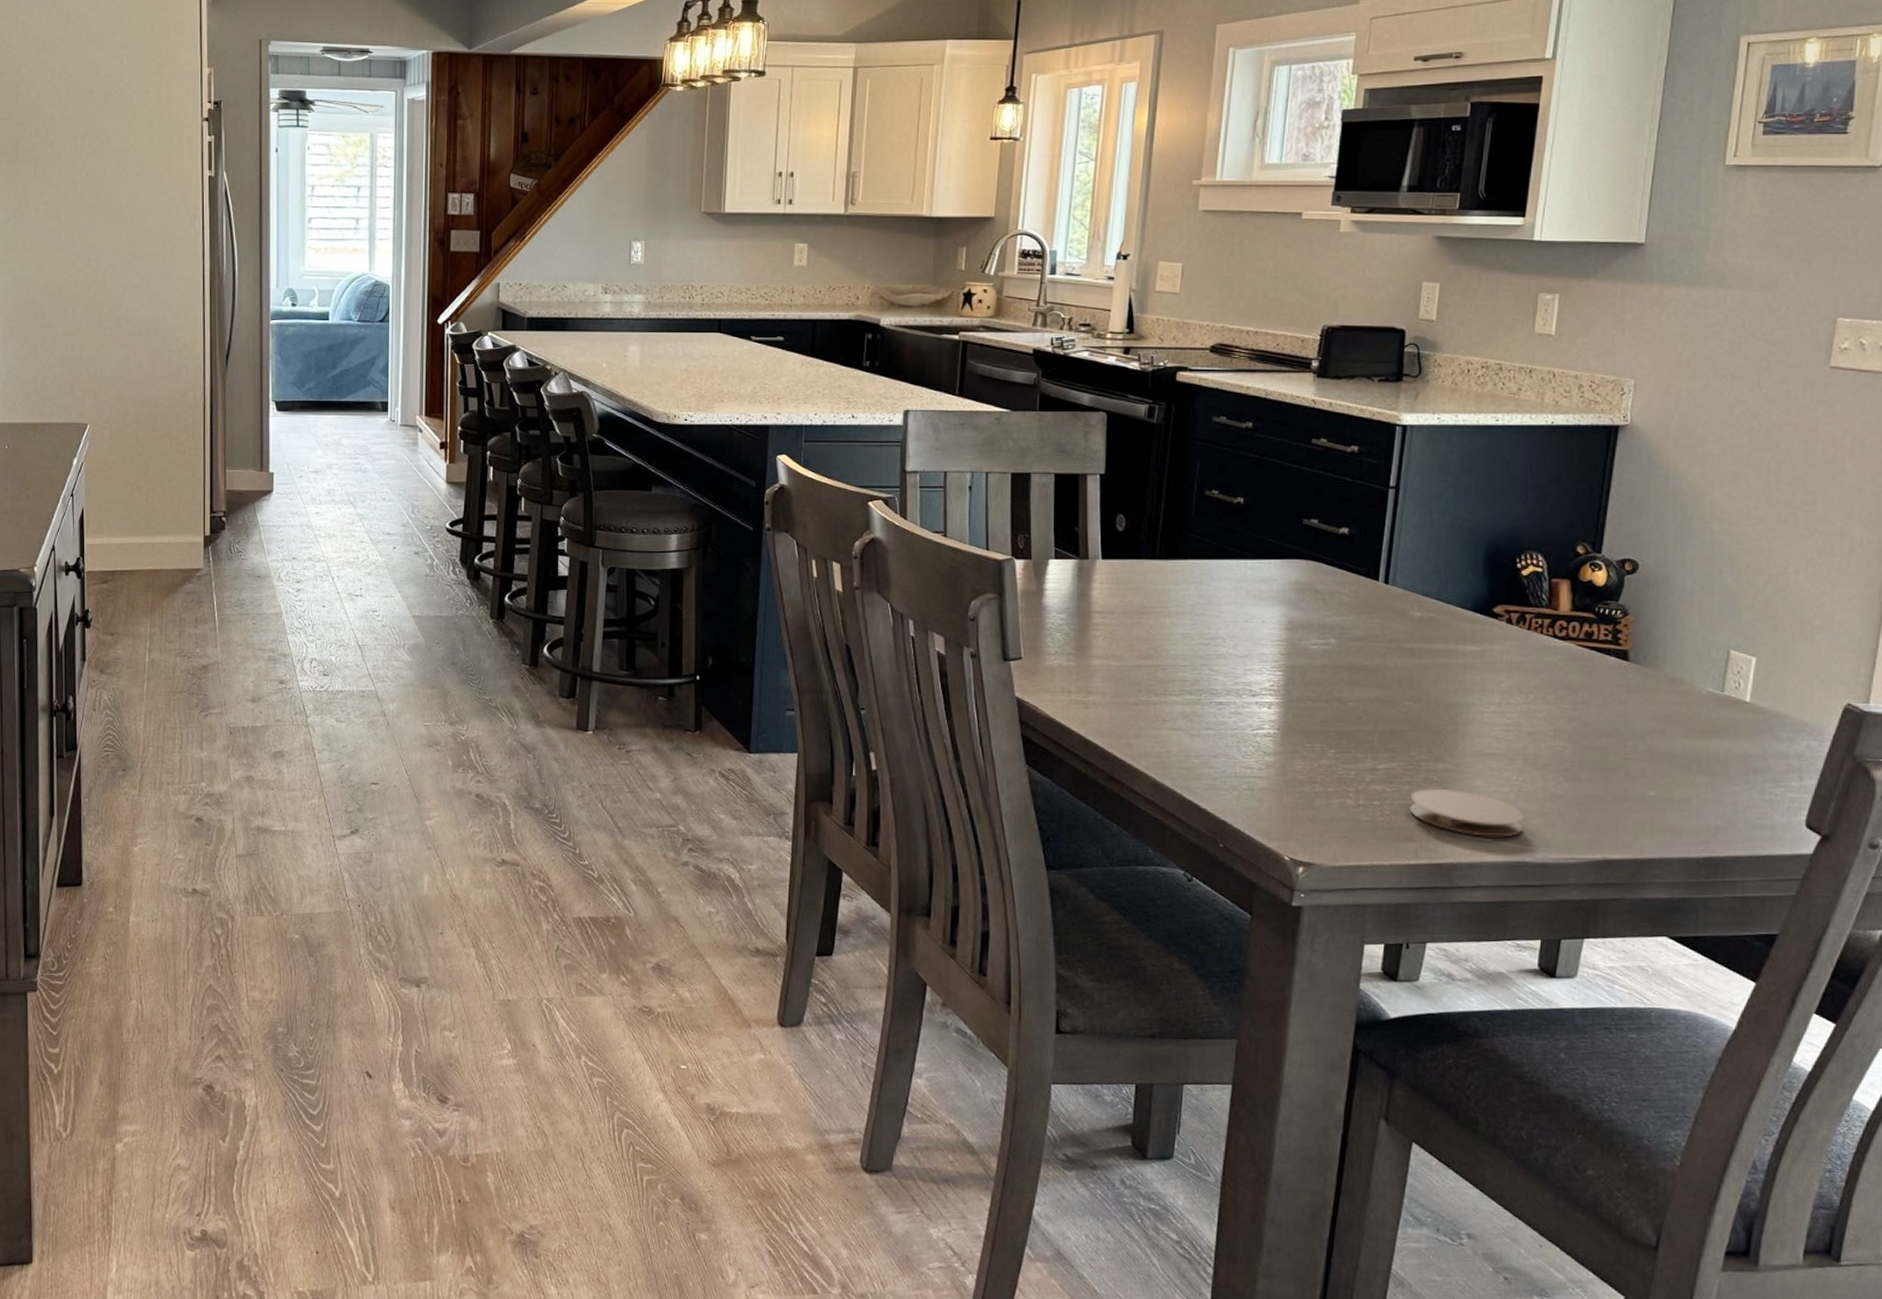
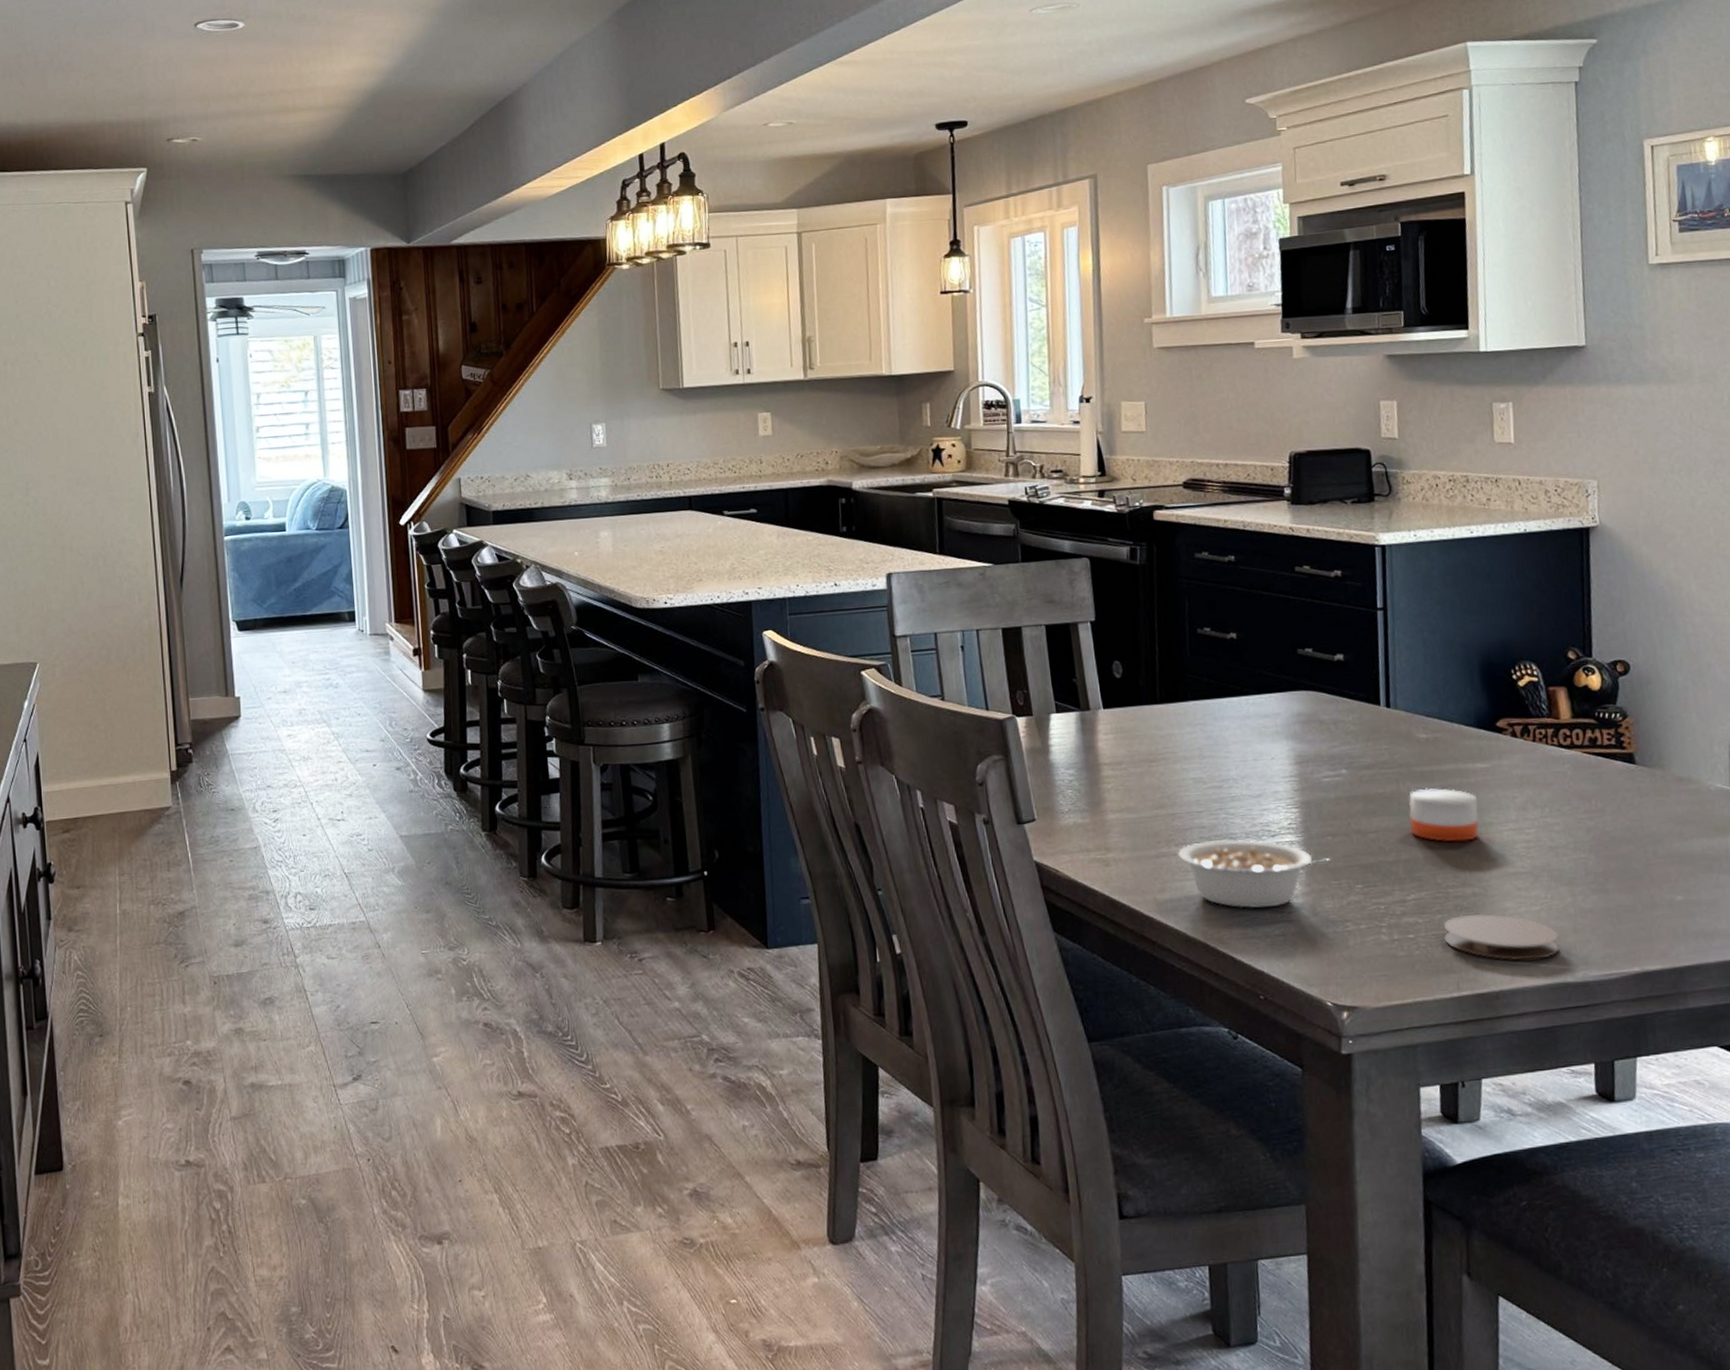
legume: none [1157,694,1310,762] -> present [1178,839,1333,909]
candle: none [1391,664,1464,719] -> present [1409,787,1479,843]

